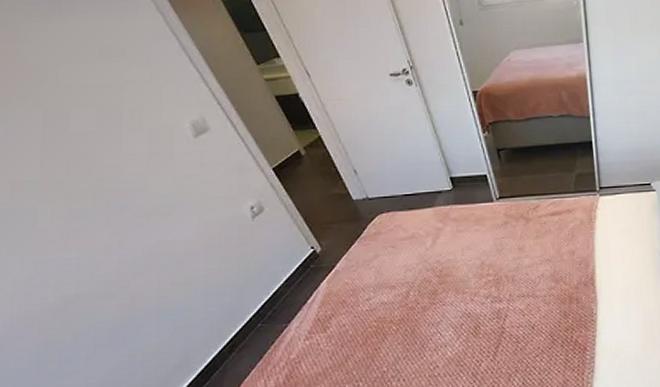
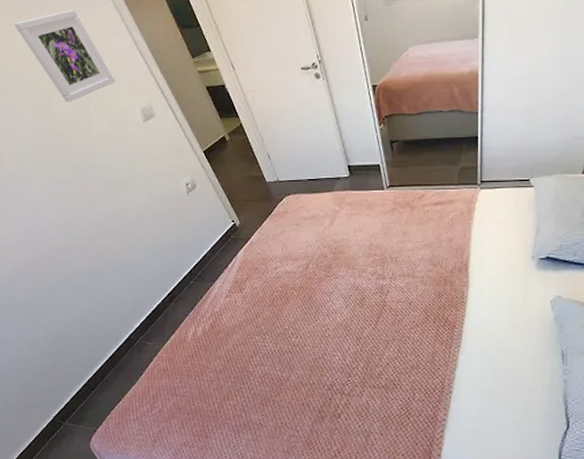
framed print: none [17,12,158,117] -> present [13,10,116,102]

